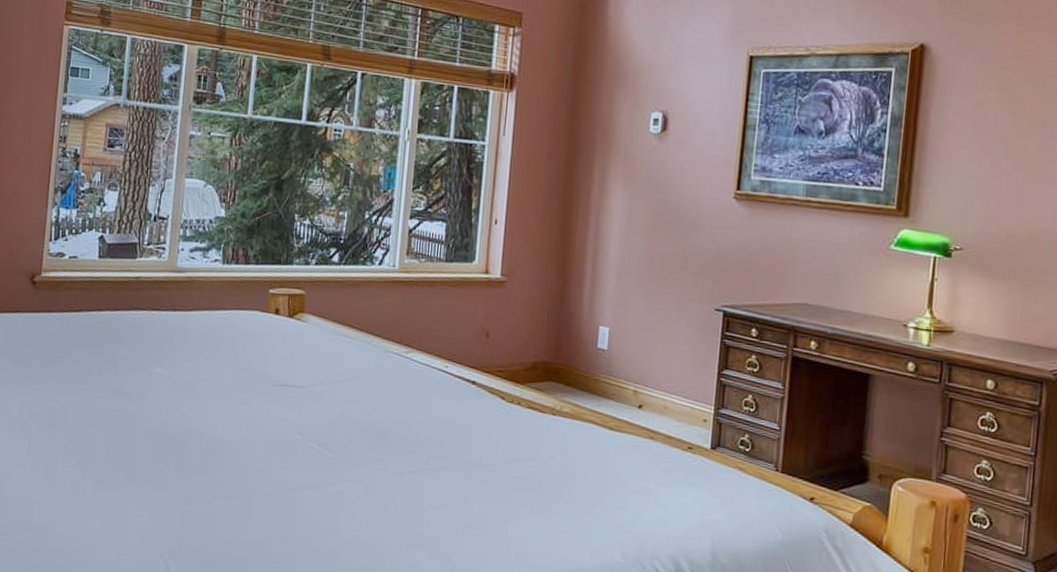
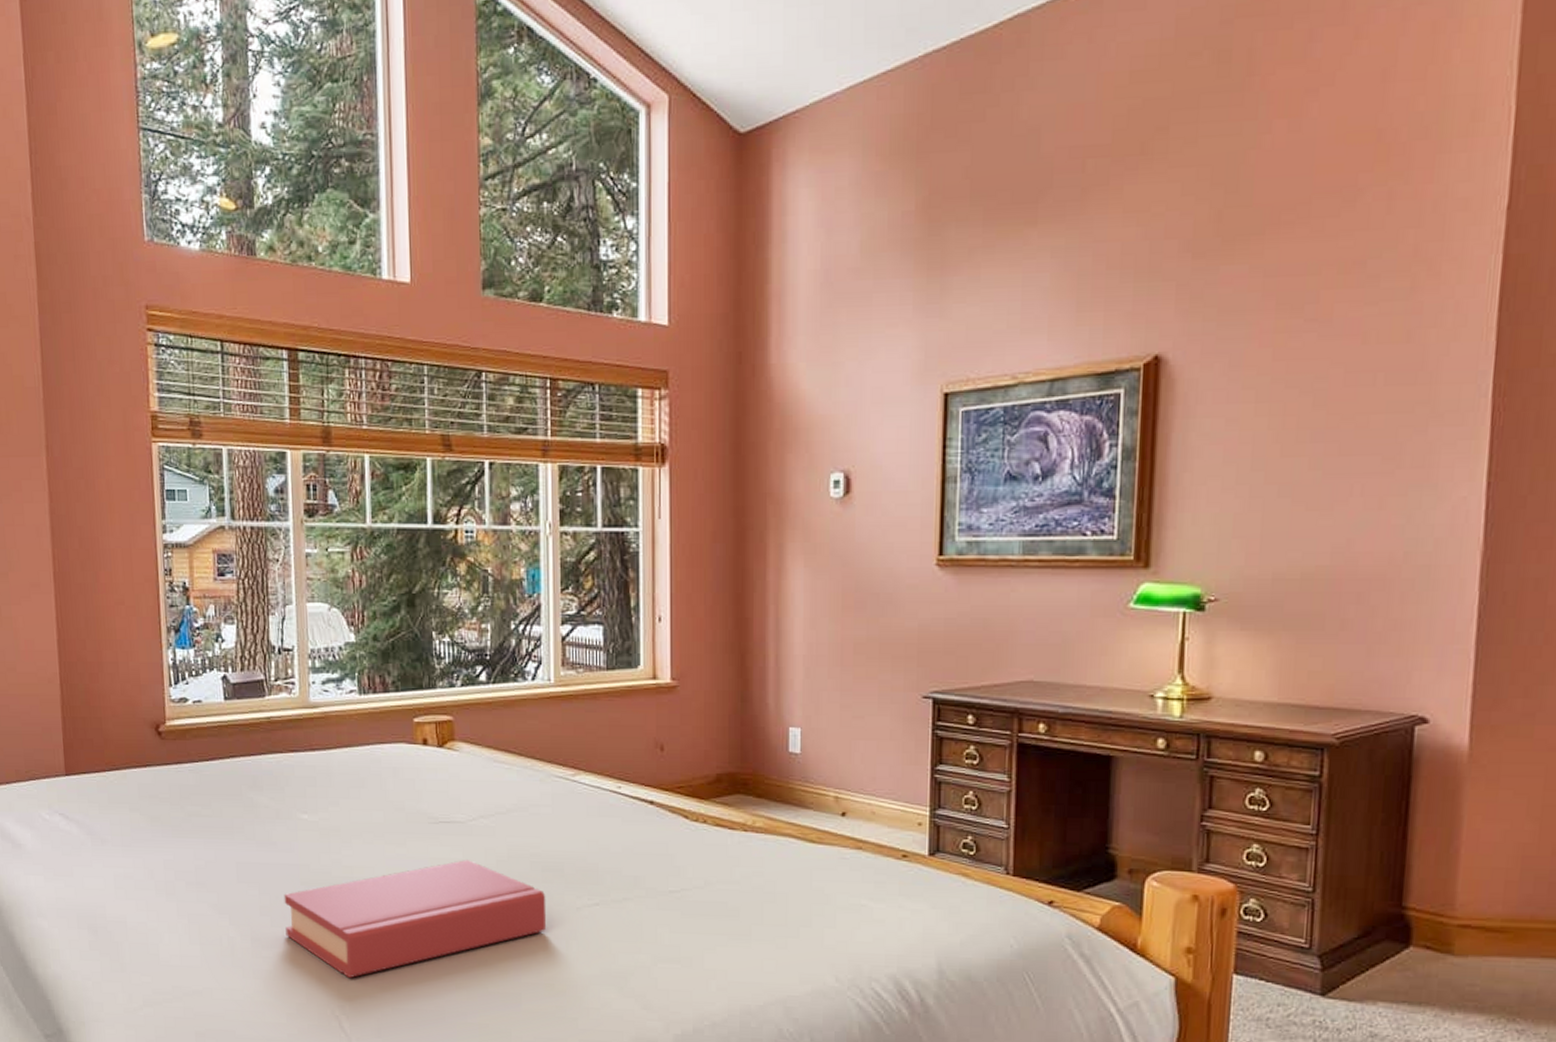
hardback book: none [127,421,371,524] -> present [284,860,547,978]

